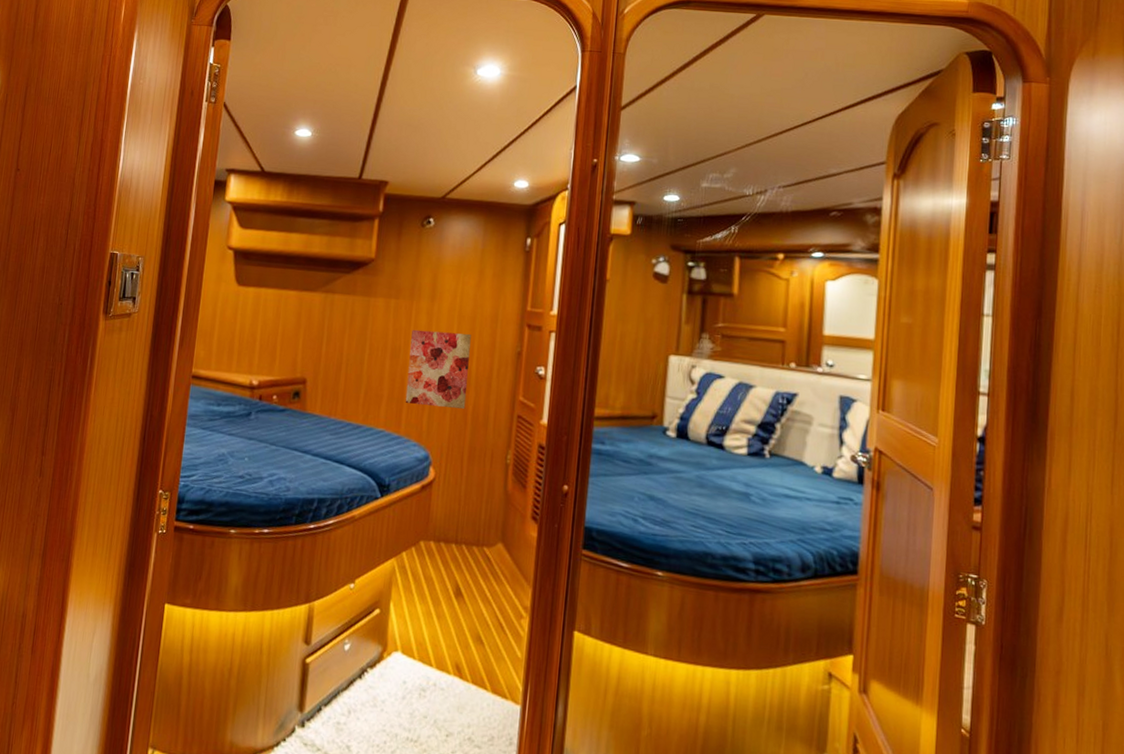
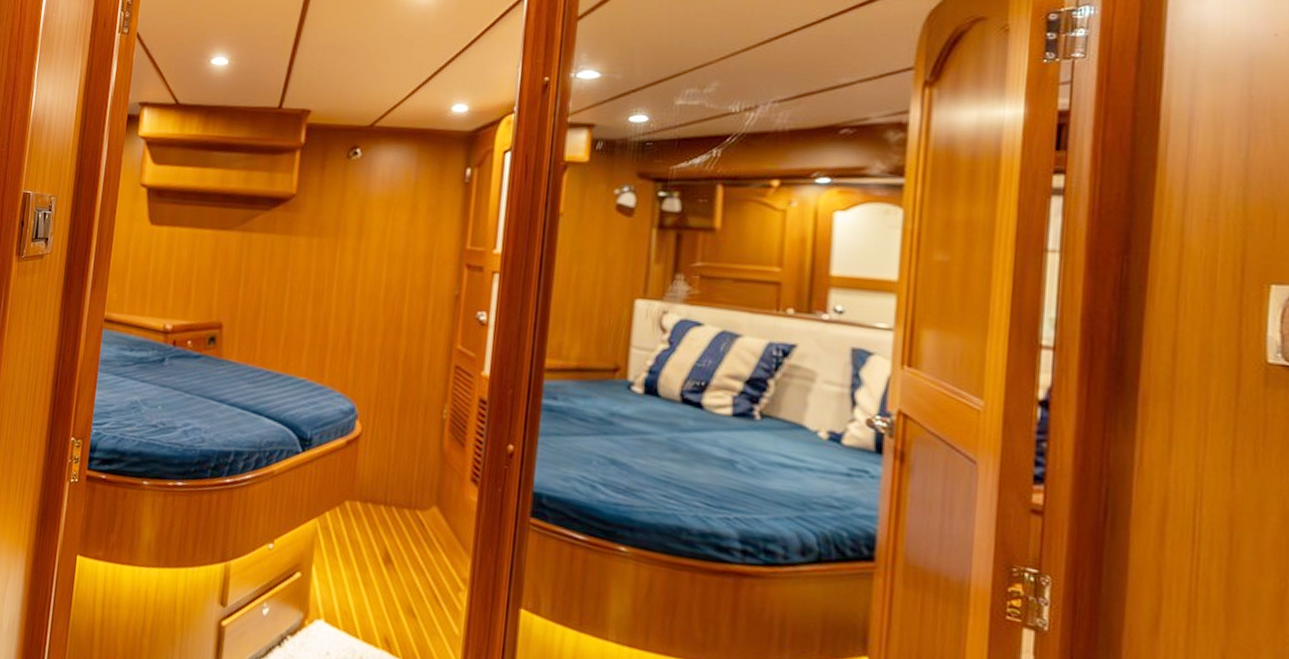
wall art: present [405,329,471,409] -> none [328,270,403,358]

